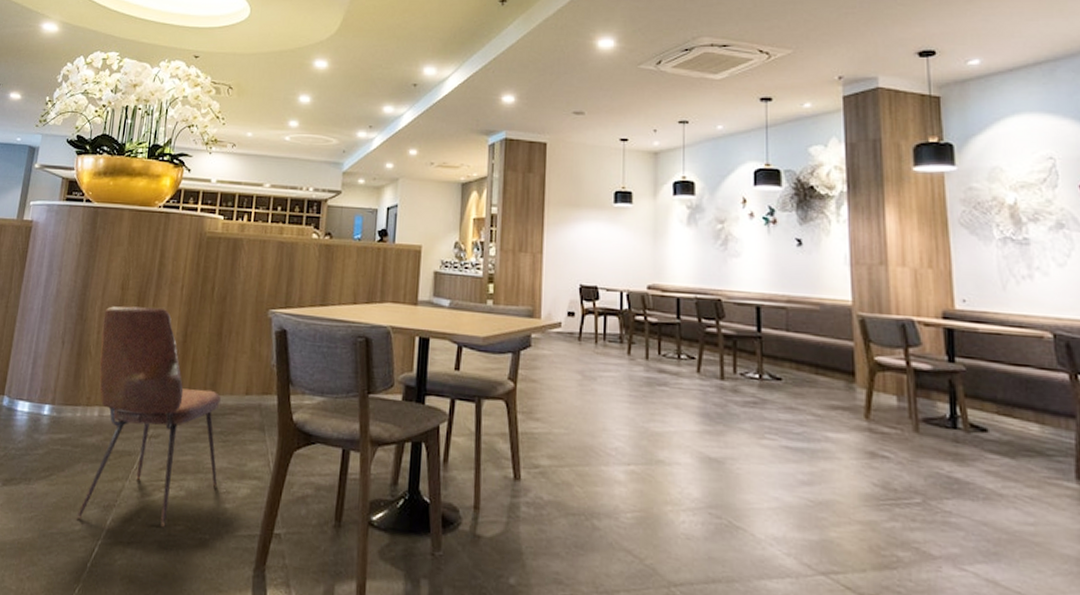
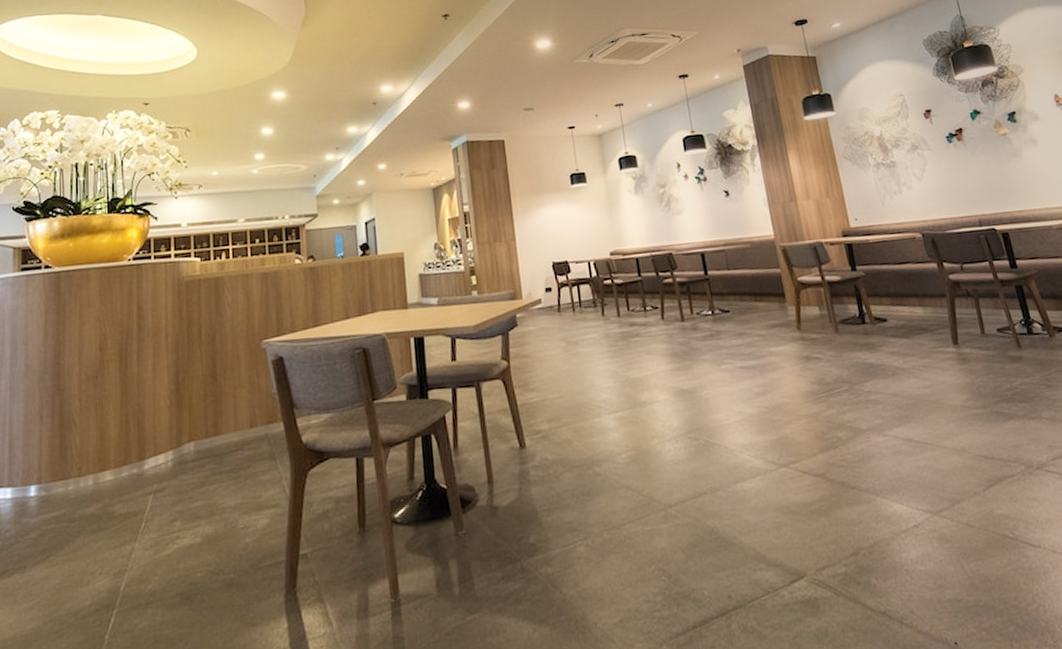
dining chair: present [76,305,221,527] -> none [84,361,233,595]

